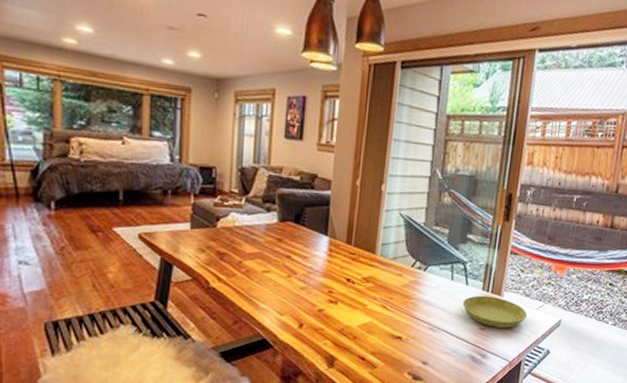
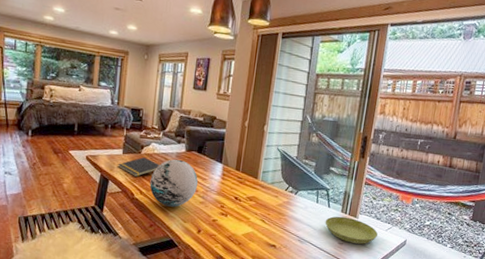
notepad: none [185,232,244,259] -> present [118,157,160,177]
decorative orb: none [231,232,296,296] -> present [149,159,198,207]

